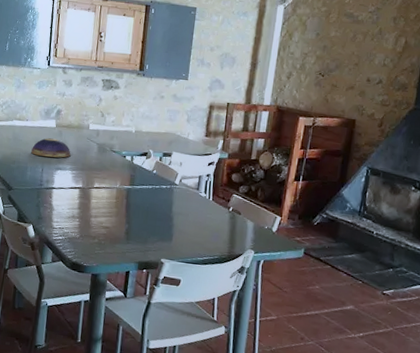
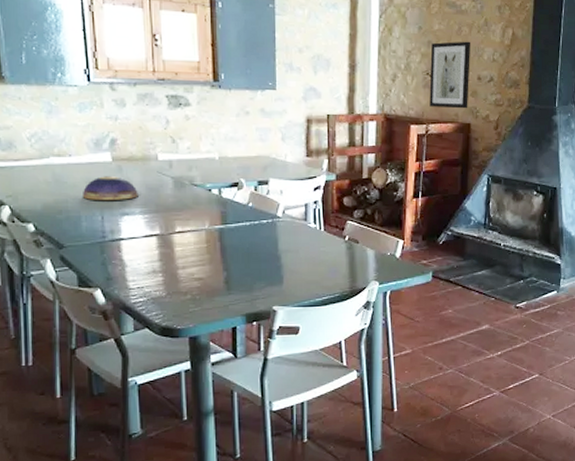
wall art: none [319,47,364,107] -> present [429,41,471,109]

